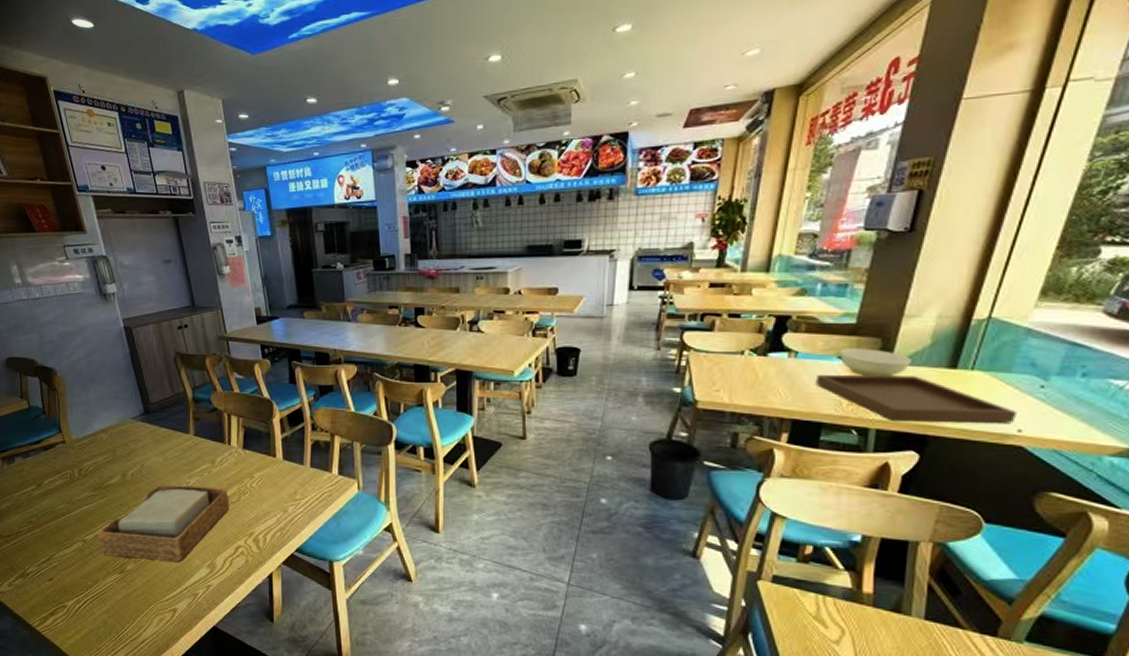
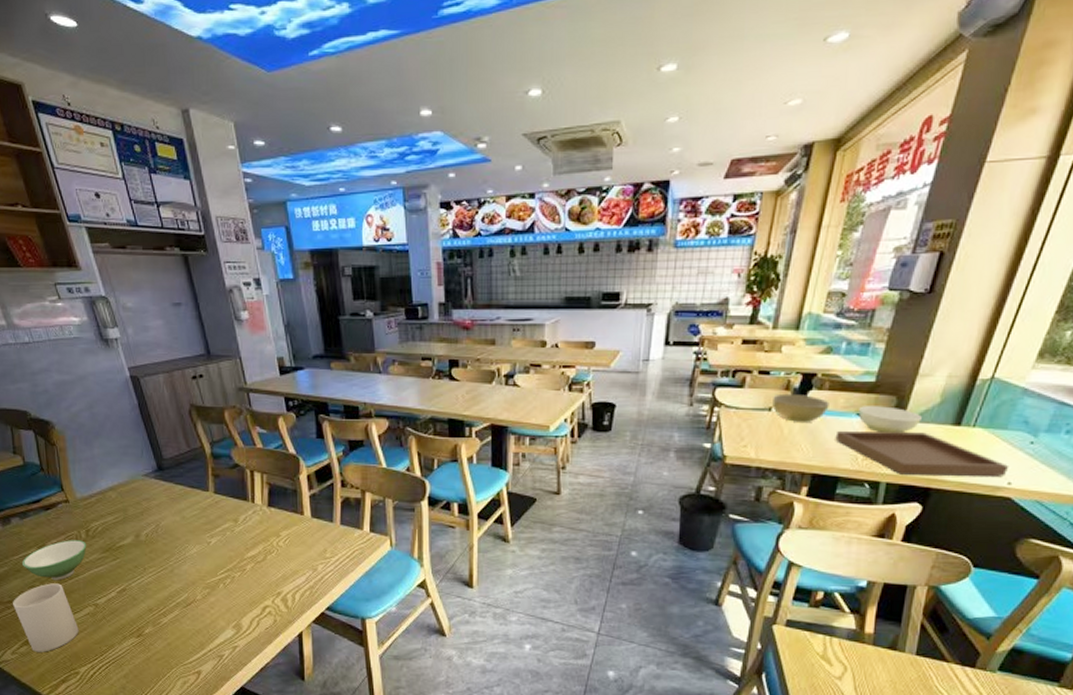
cup: none [12,519,68,585] -> present [13,583,79,652]
bowl: none [21,478,79,517] -> present [21,540,87,581]
napkin holder: present [98,484,230,563] -> none [111,544,255,625]
bowl: none [745,336,807,366] -> present [772,393,829,422]

